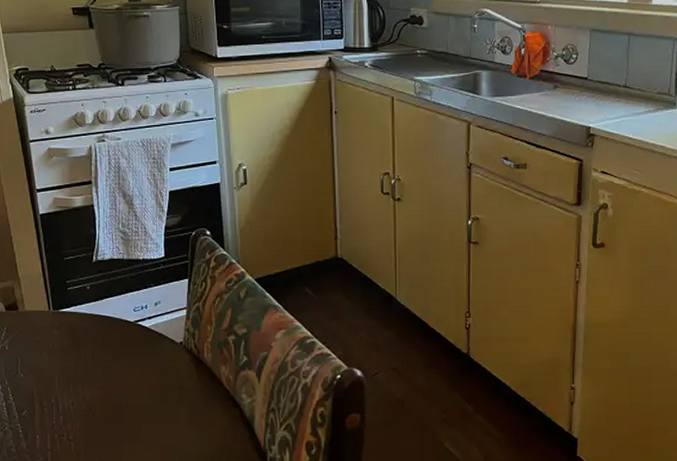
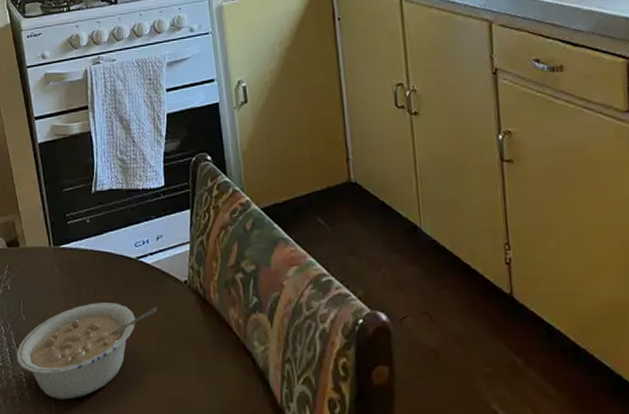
legume: none [13,361,153,448] -> present [16,303,158,400]

